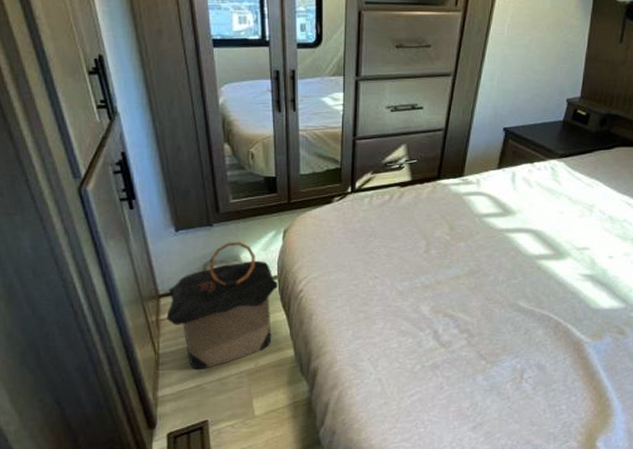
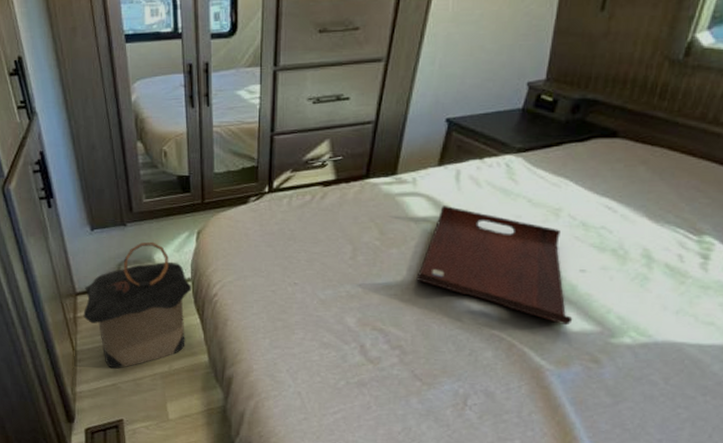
serving tray: none [481,204,604,304] -> present [416,206,573,326]

